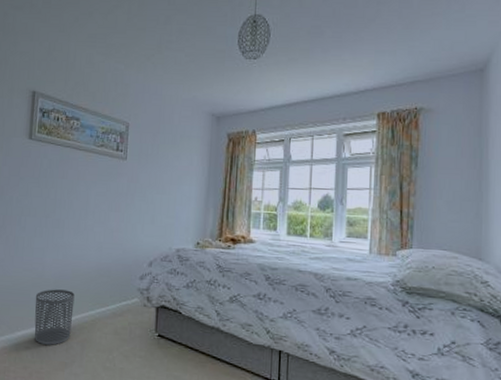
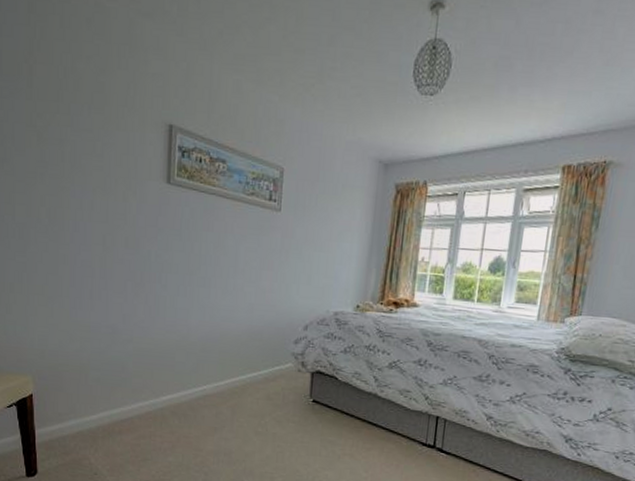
waste bin: present [34,289,75,345] -> none [180,352,224,410]

